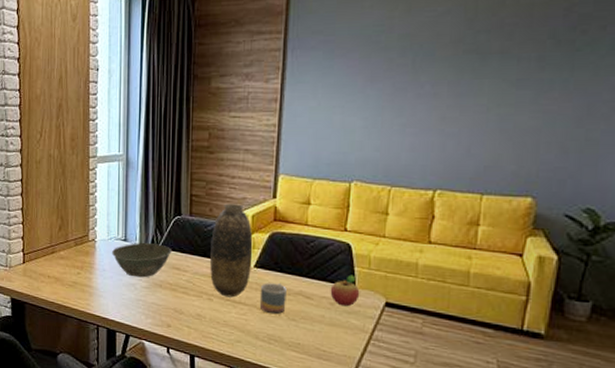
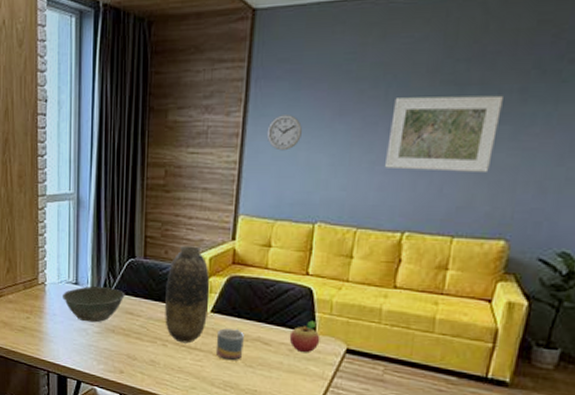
wall clock: none [303,81,336,115] -> present [266,115,302,151]
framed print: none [416,63,522,133] -> present [385,95,503,172]

